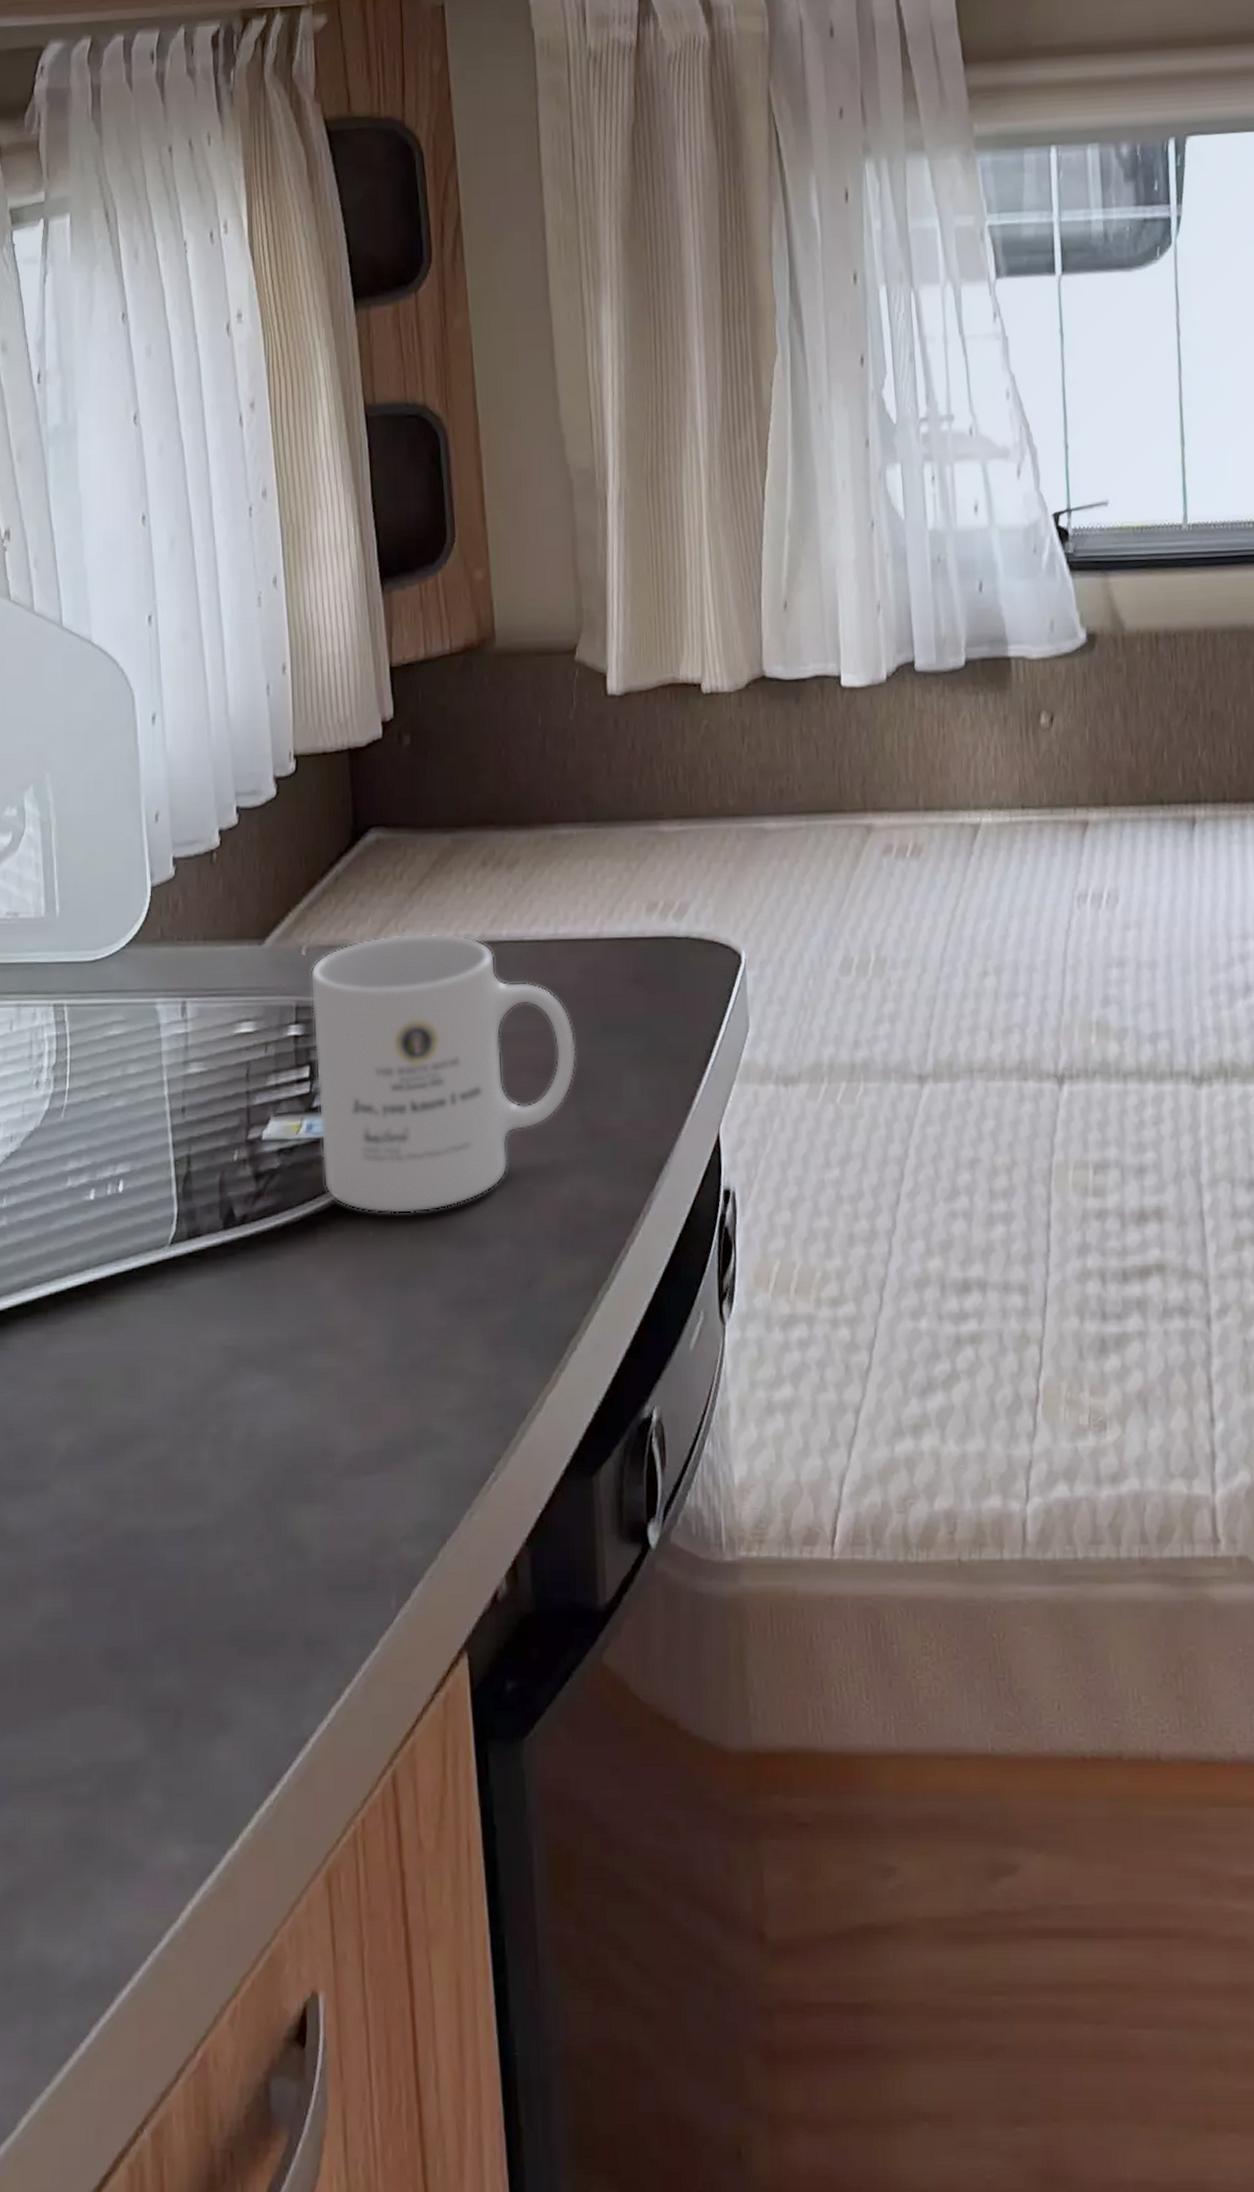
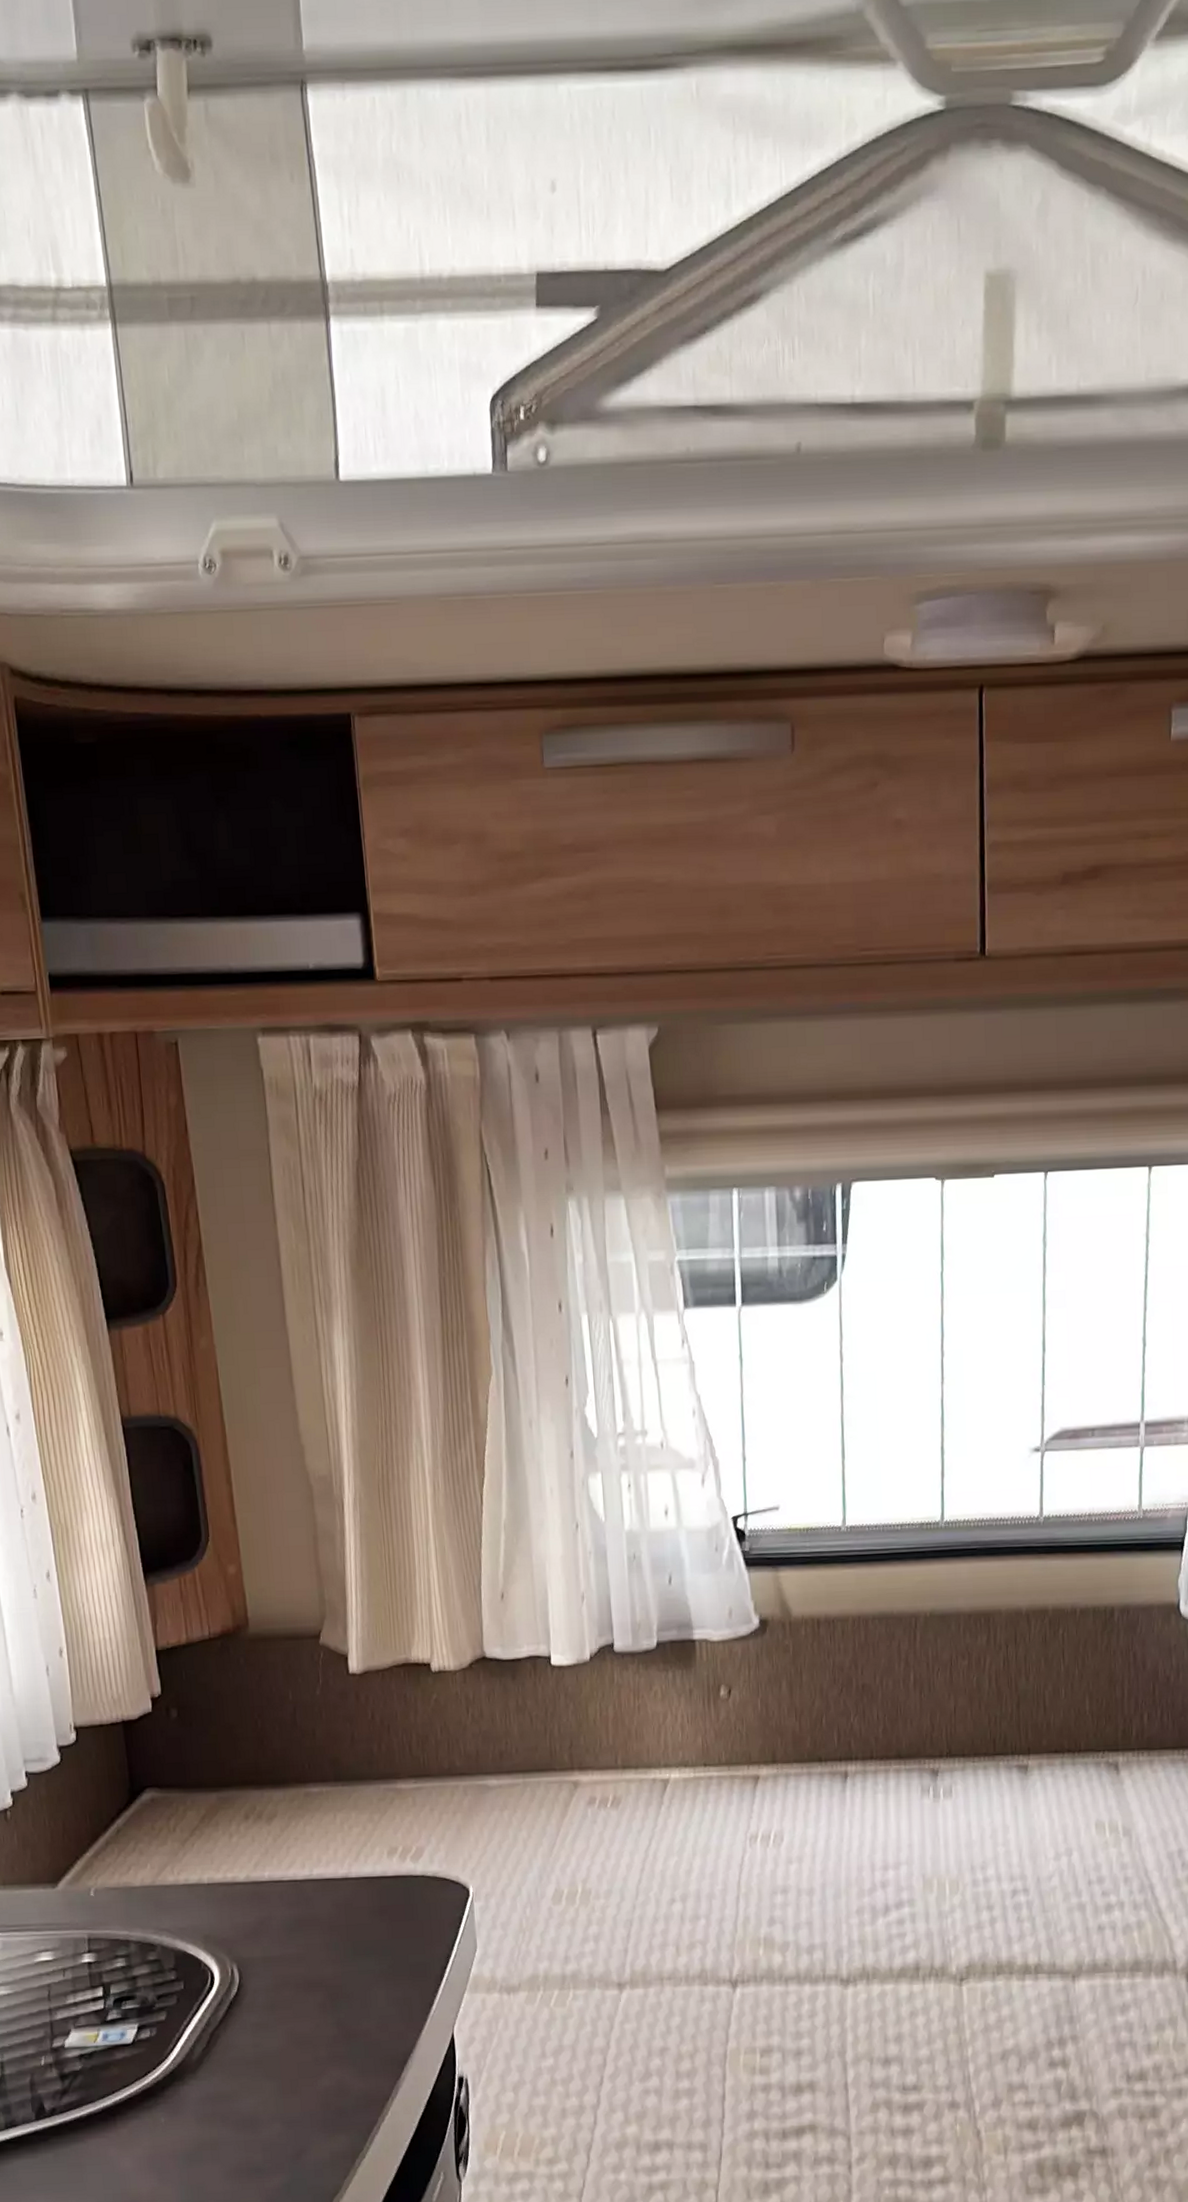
mug: present [310,932,577,1214] -> none [99,1875,332,2104]

